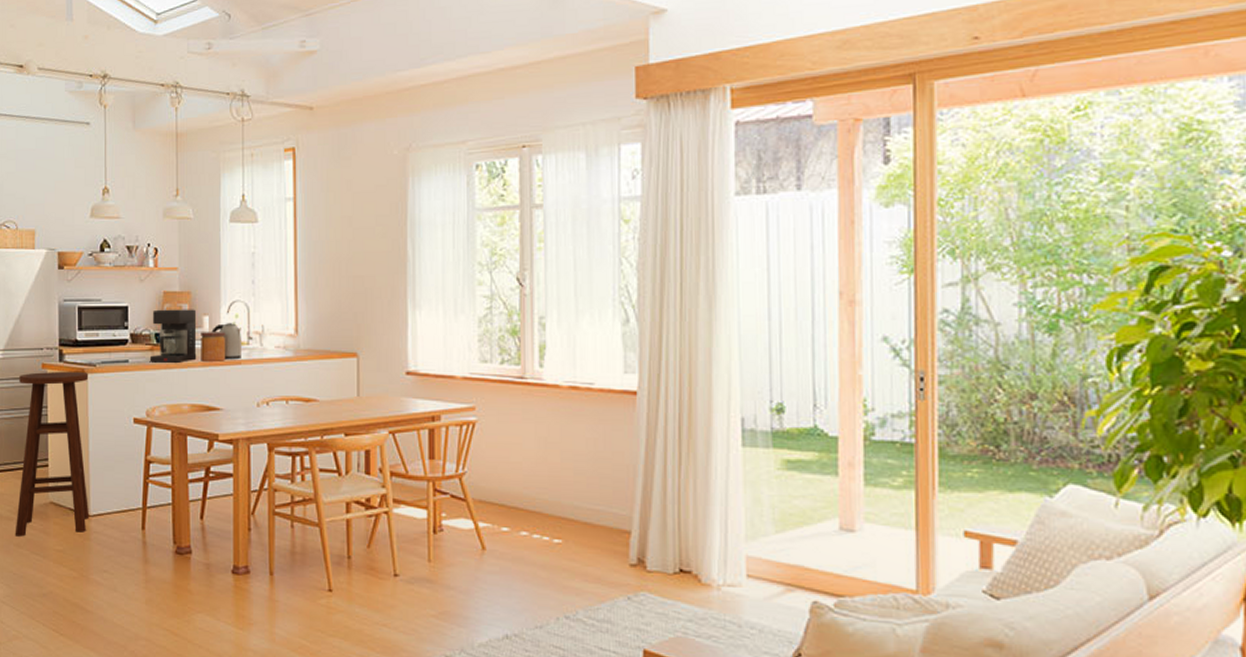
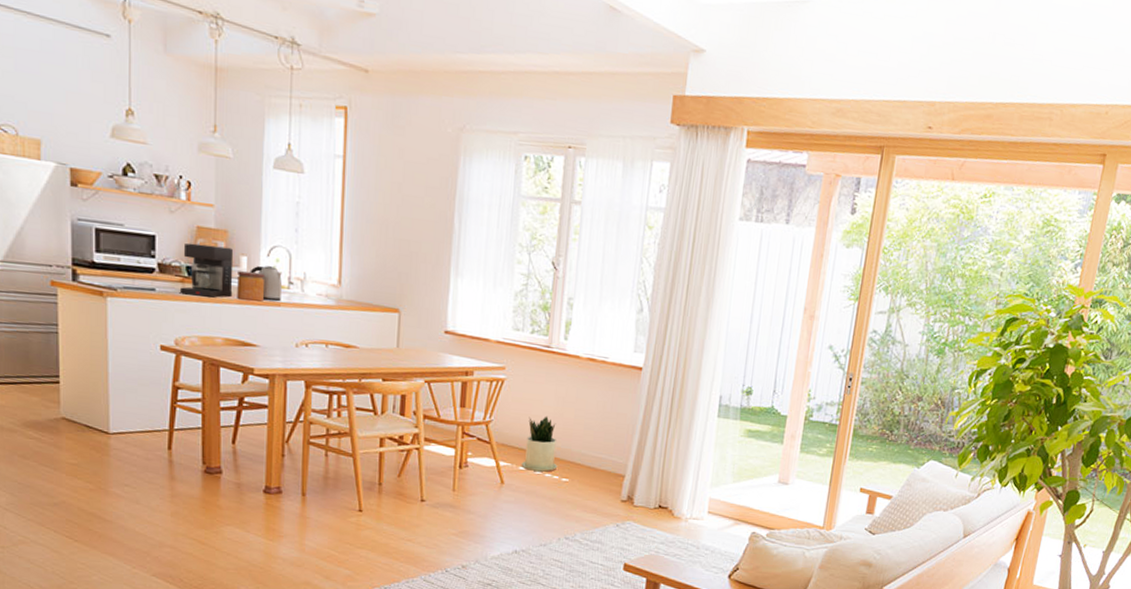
bar stool: present [15,371,90,537] -> none [19,288,109,449]
planter: none [503,462,547,532] -> present [521,416,558,472]

